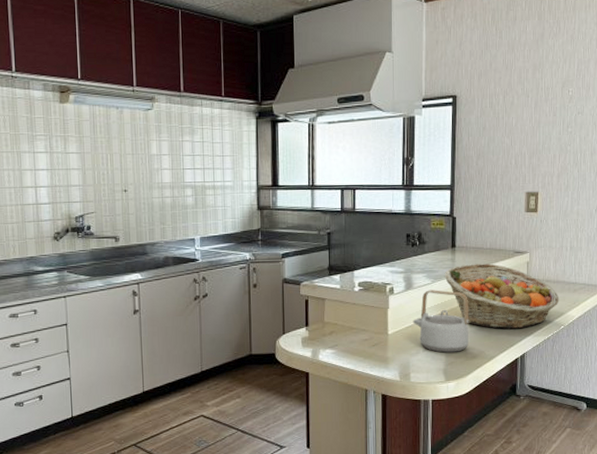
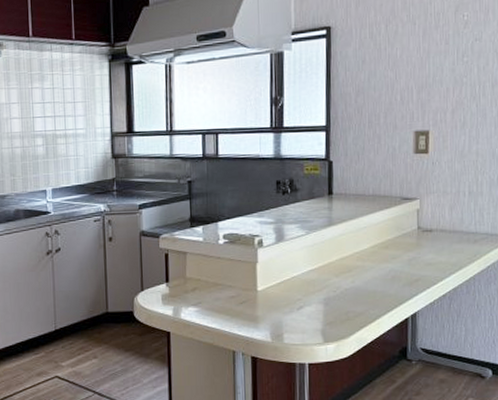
teapot: present [412,290,469,353] -> none [285,242,350,311]
fruit basket: present [444,263,560,329] -> none [320,211,457,285]

